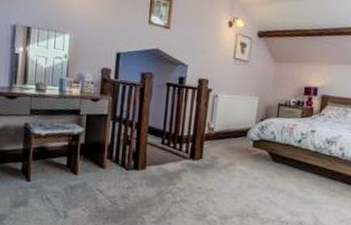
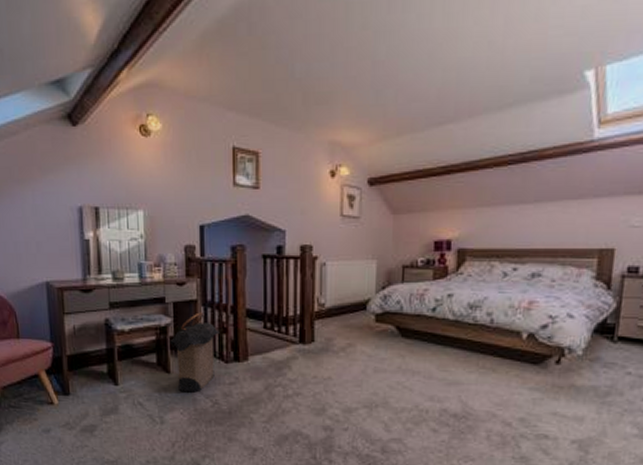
laundry hamper: none [80,125,124,193] -> present [170,312,220,393]

